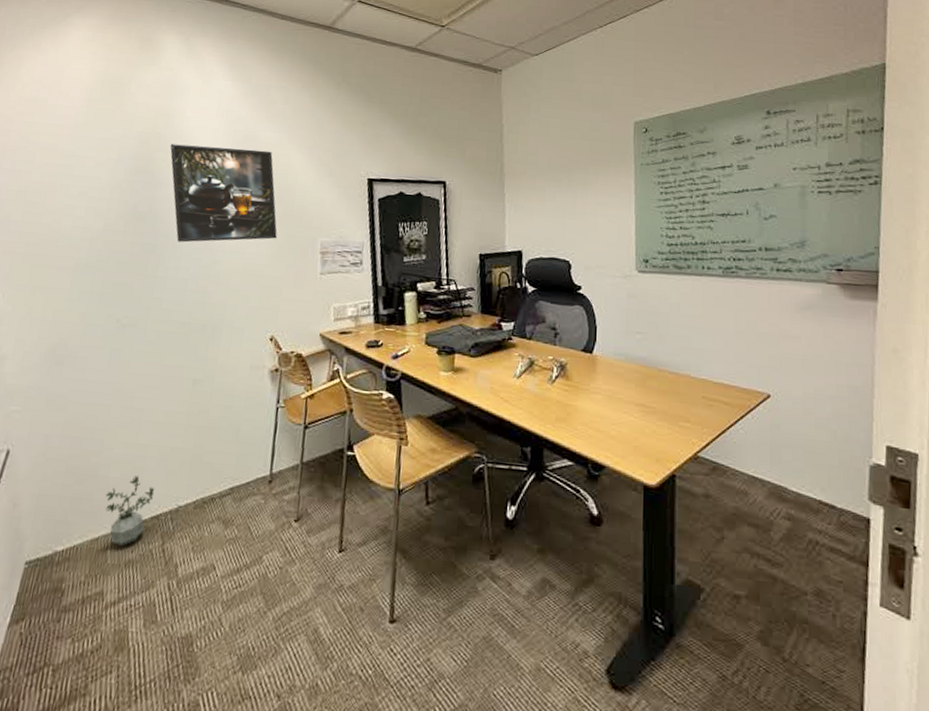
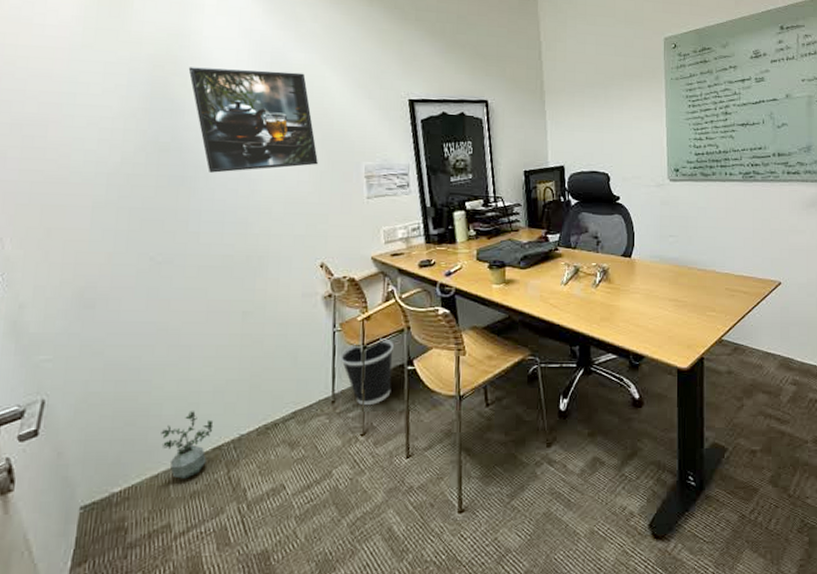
wastebasket: none [280,419,335,490] -> present [339,338,393,406]

